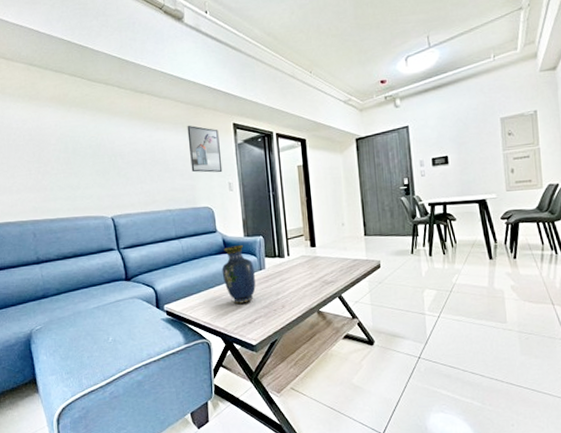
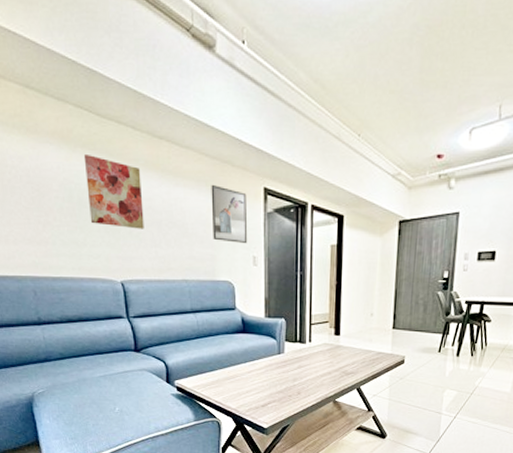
wall art: none [77,111,131,170] -> present [83,153,144,229]
vase: present [222,245,256,304] -> none [238,326,273,386]

